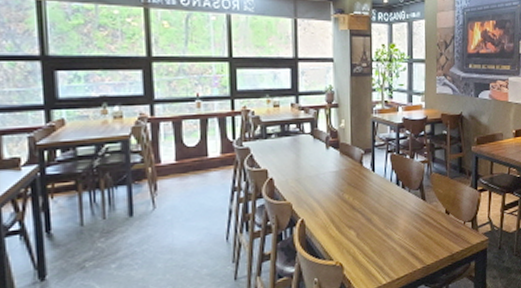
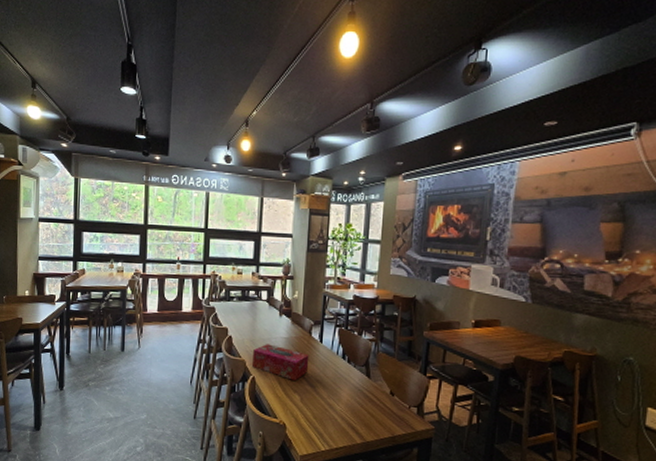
tissue box: none [300,181,363,216] -> present [252,344,309,381]

